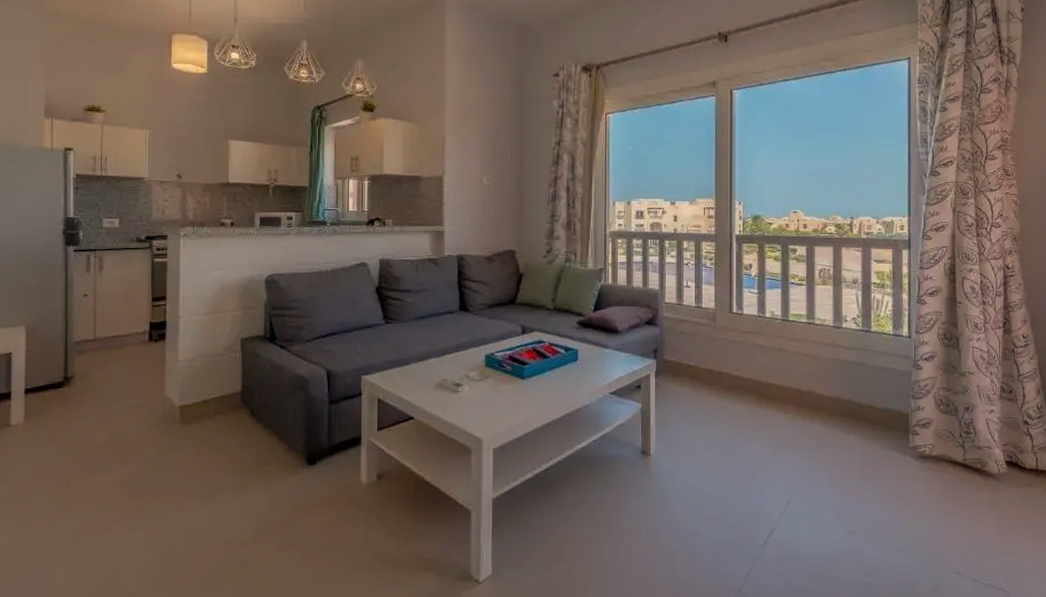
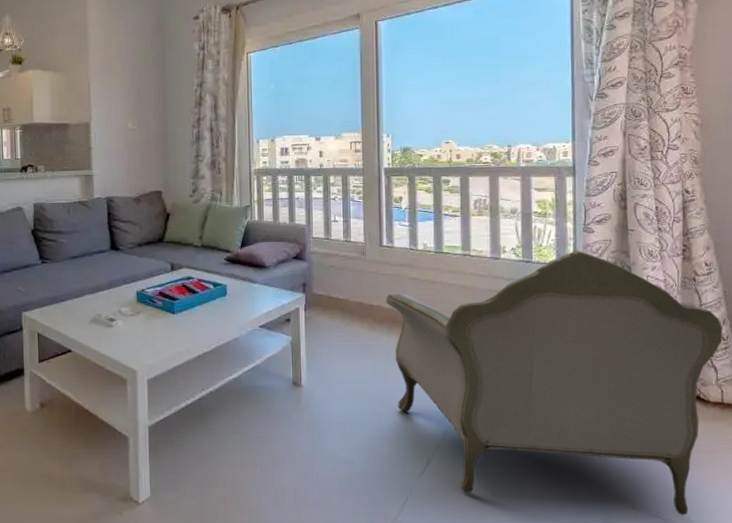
armchair: none [734,321,1037,580] -> present [386,250,723,516]

